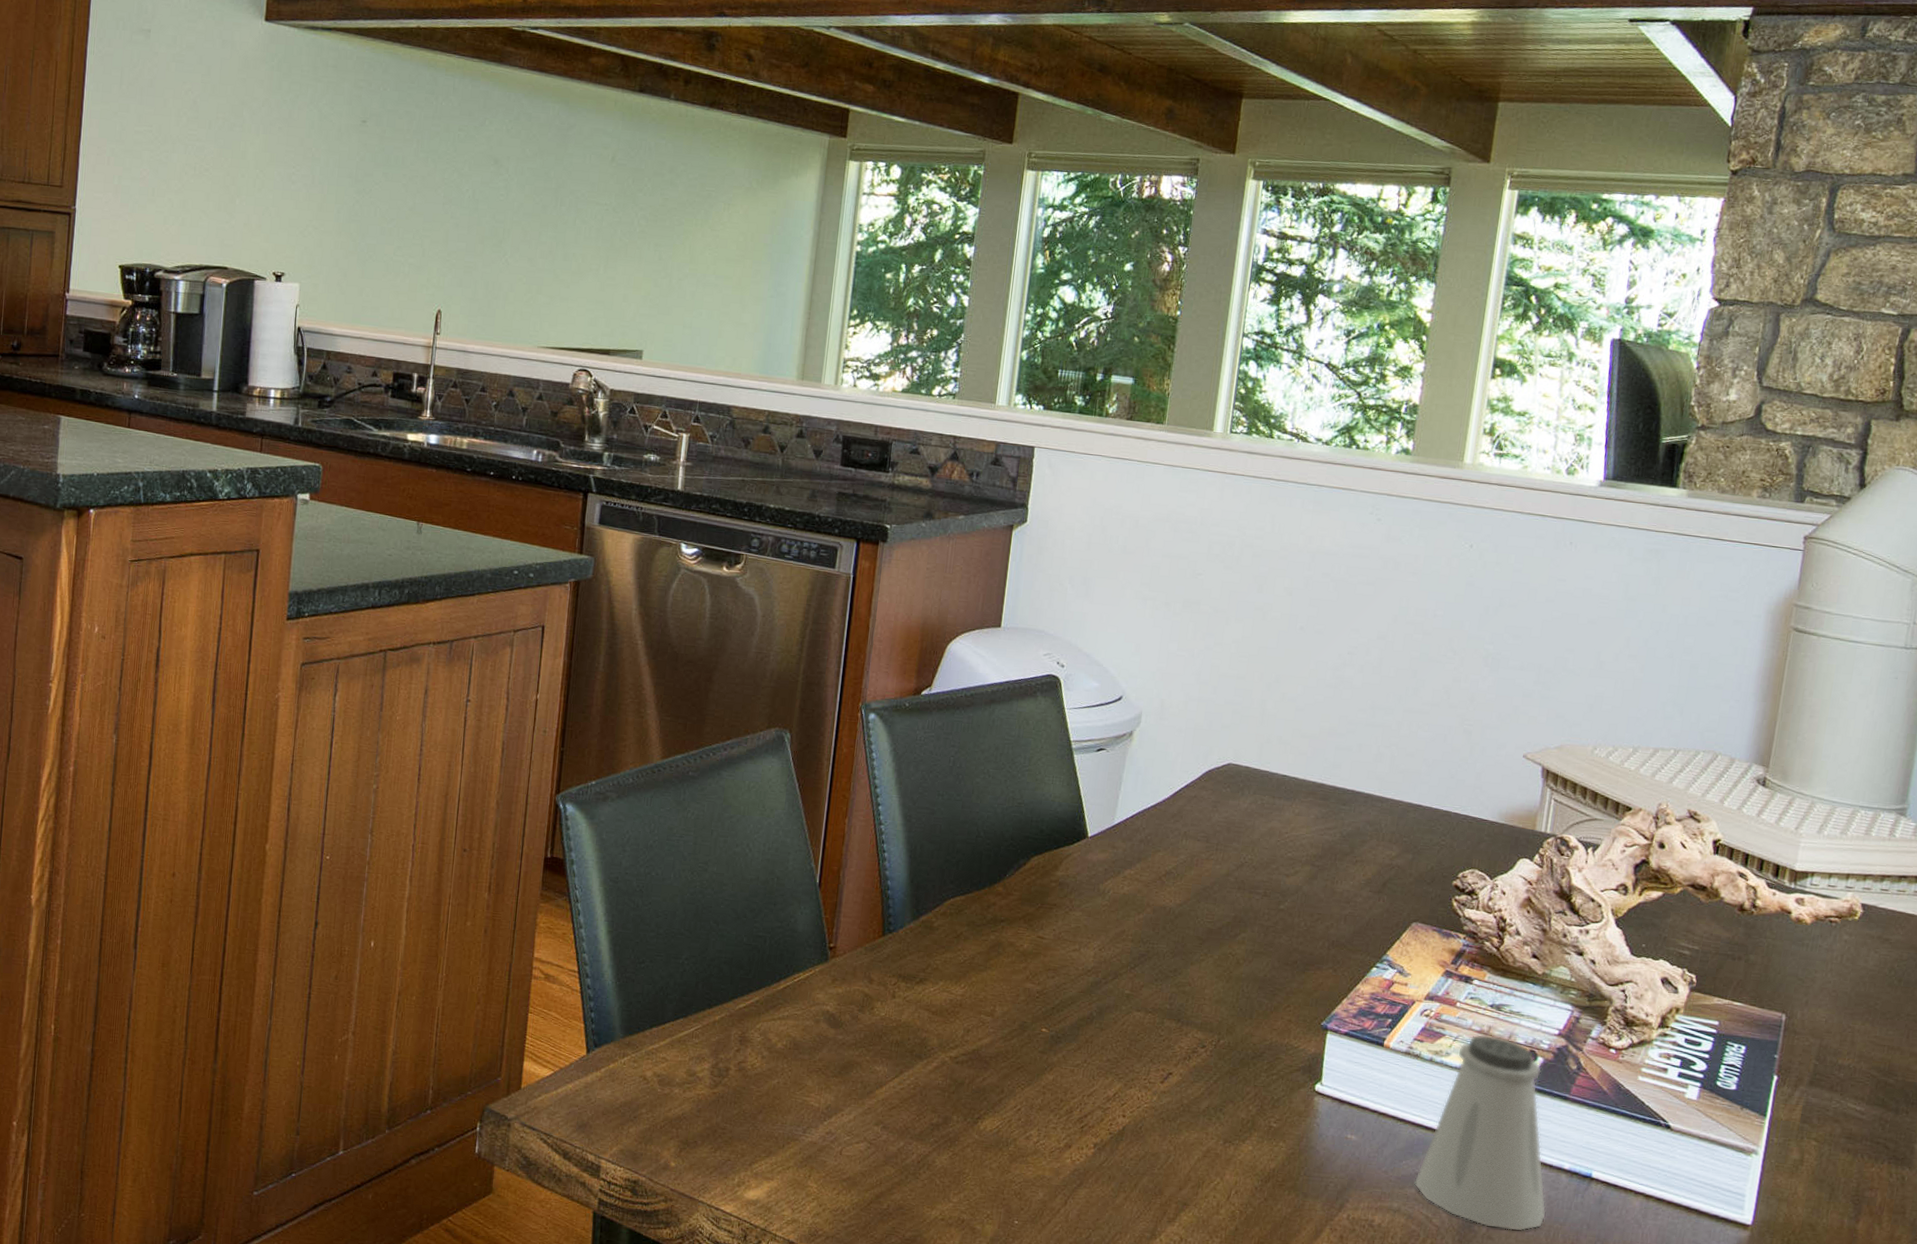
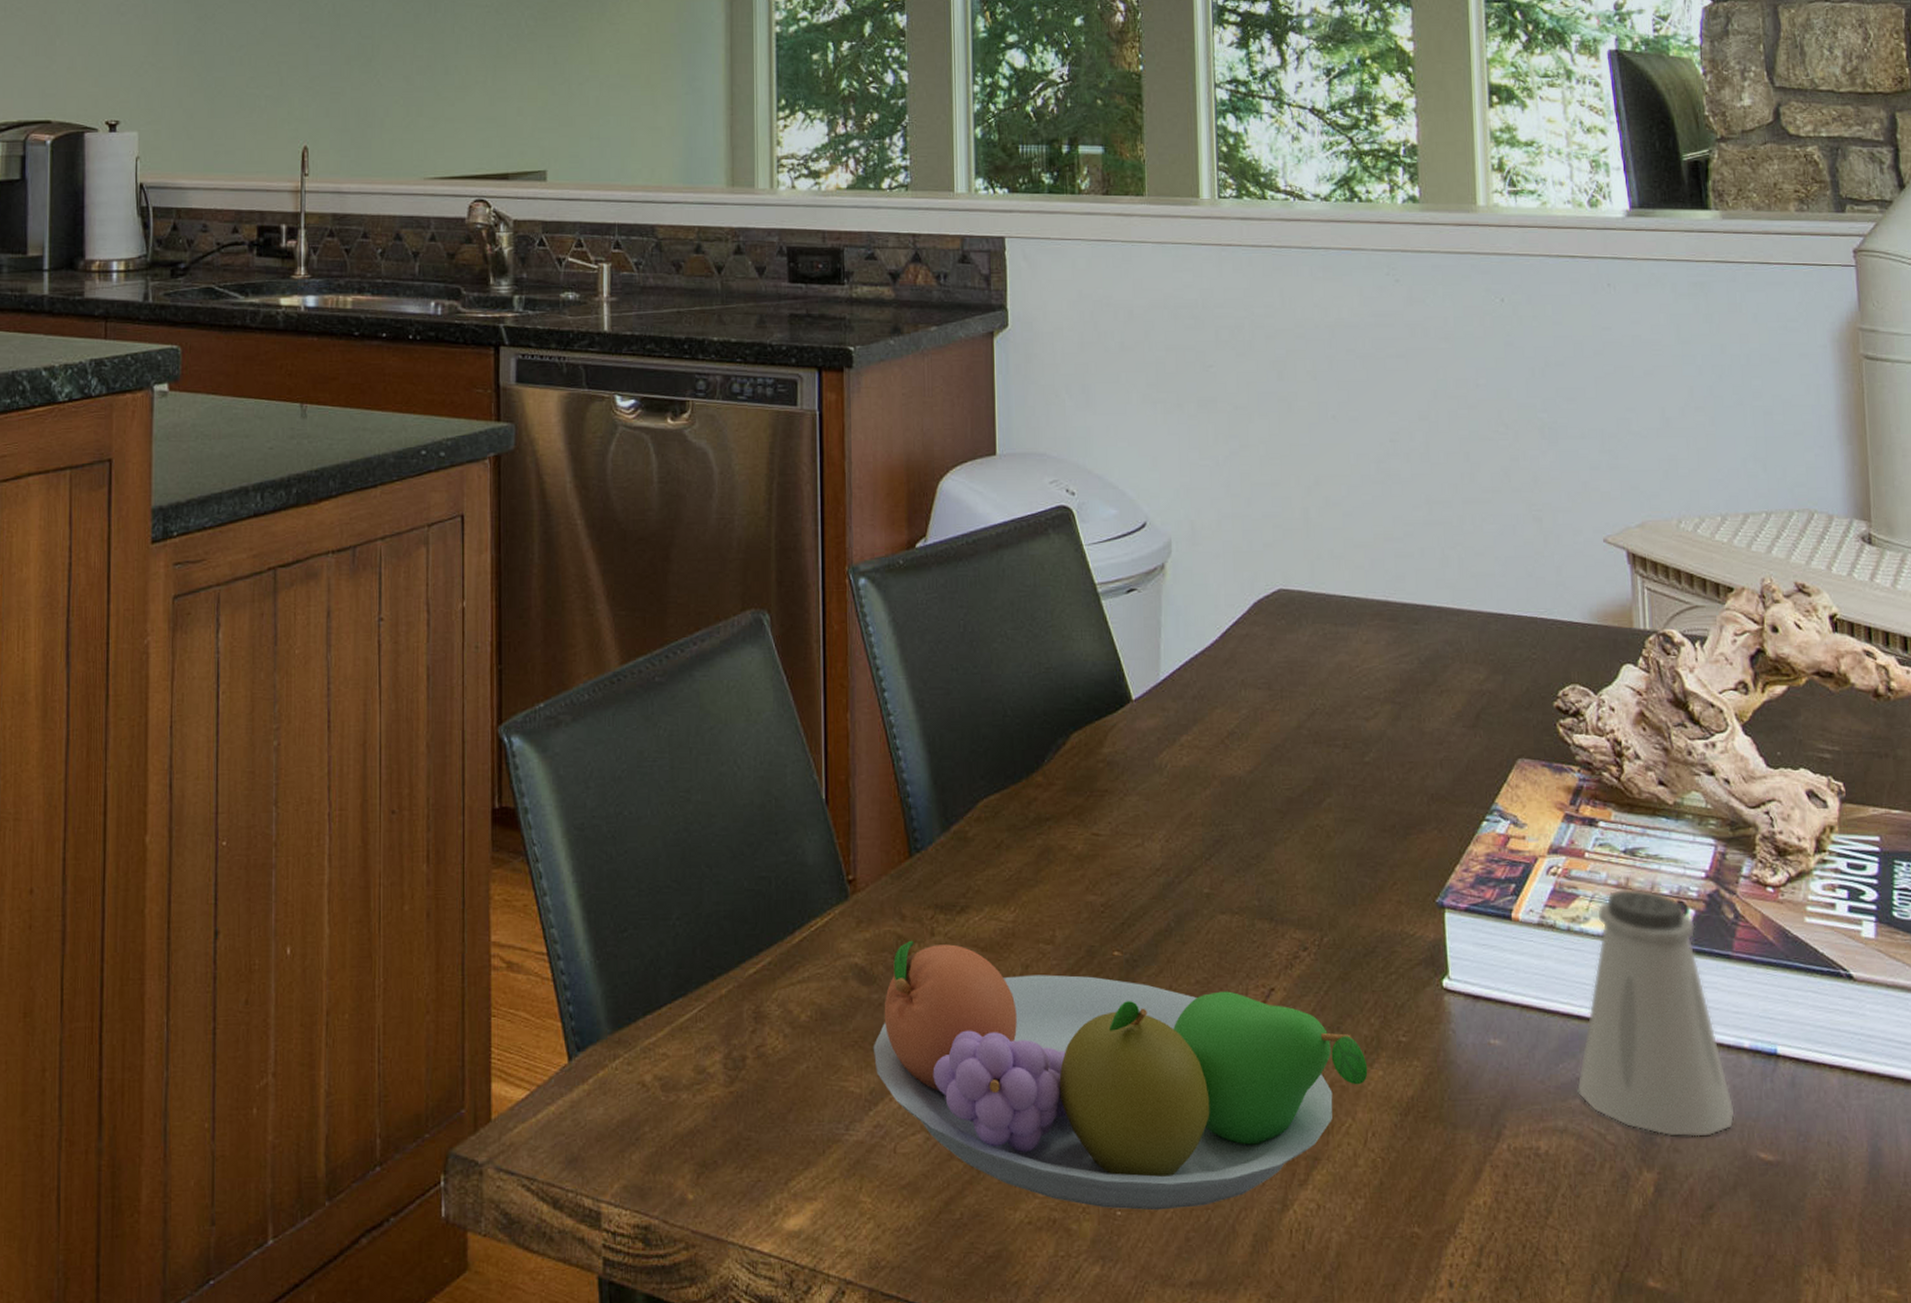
fruit bowl: none [833,998,1241,1226] -> present [873,940,1368,1211]

